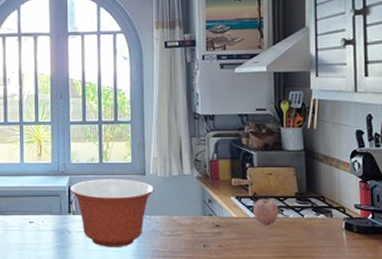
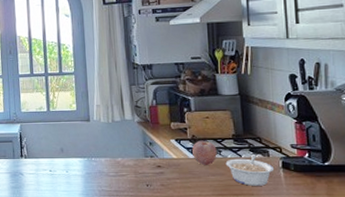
mixing bowl: present [71,179,154,248] -> none [22,125,98,188]
legume: none [287,215,337,248] -> present [225,155,275,186]

